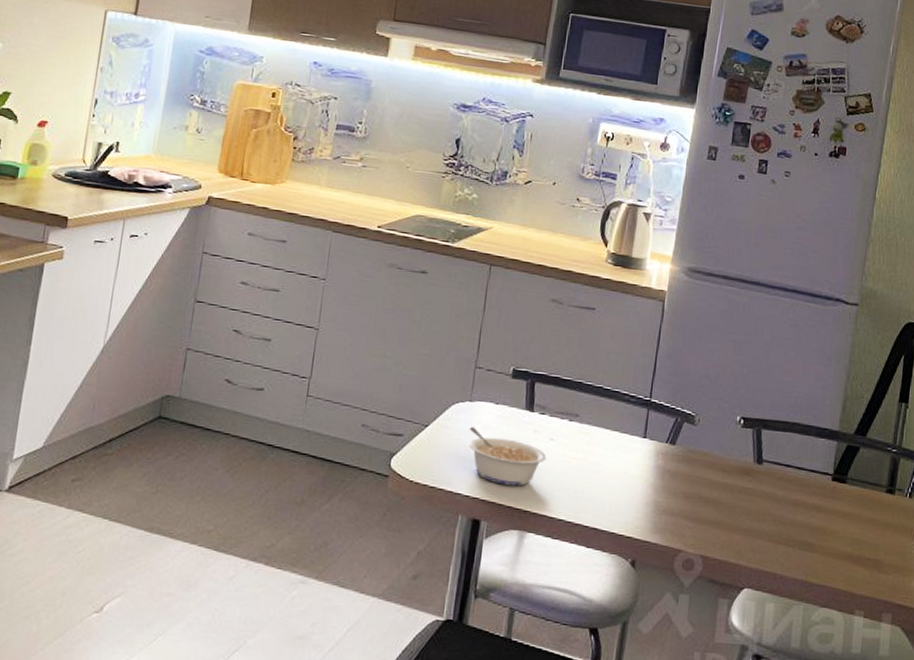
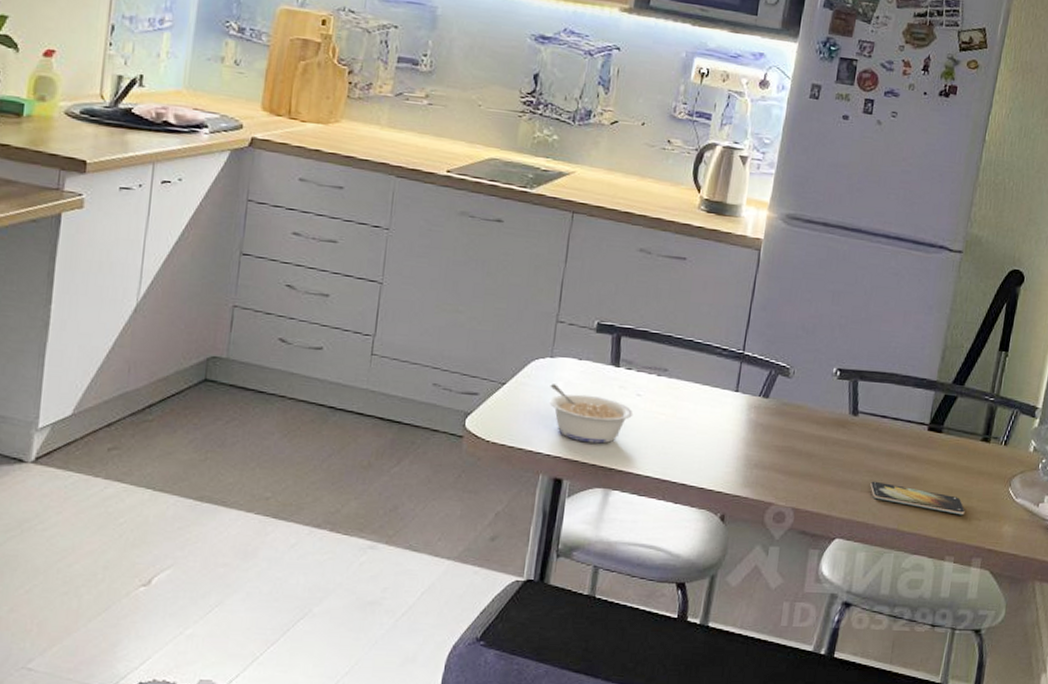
smartphone: none [777,530,873,568] -> present [870,481,965,515]

